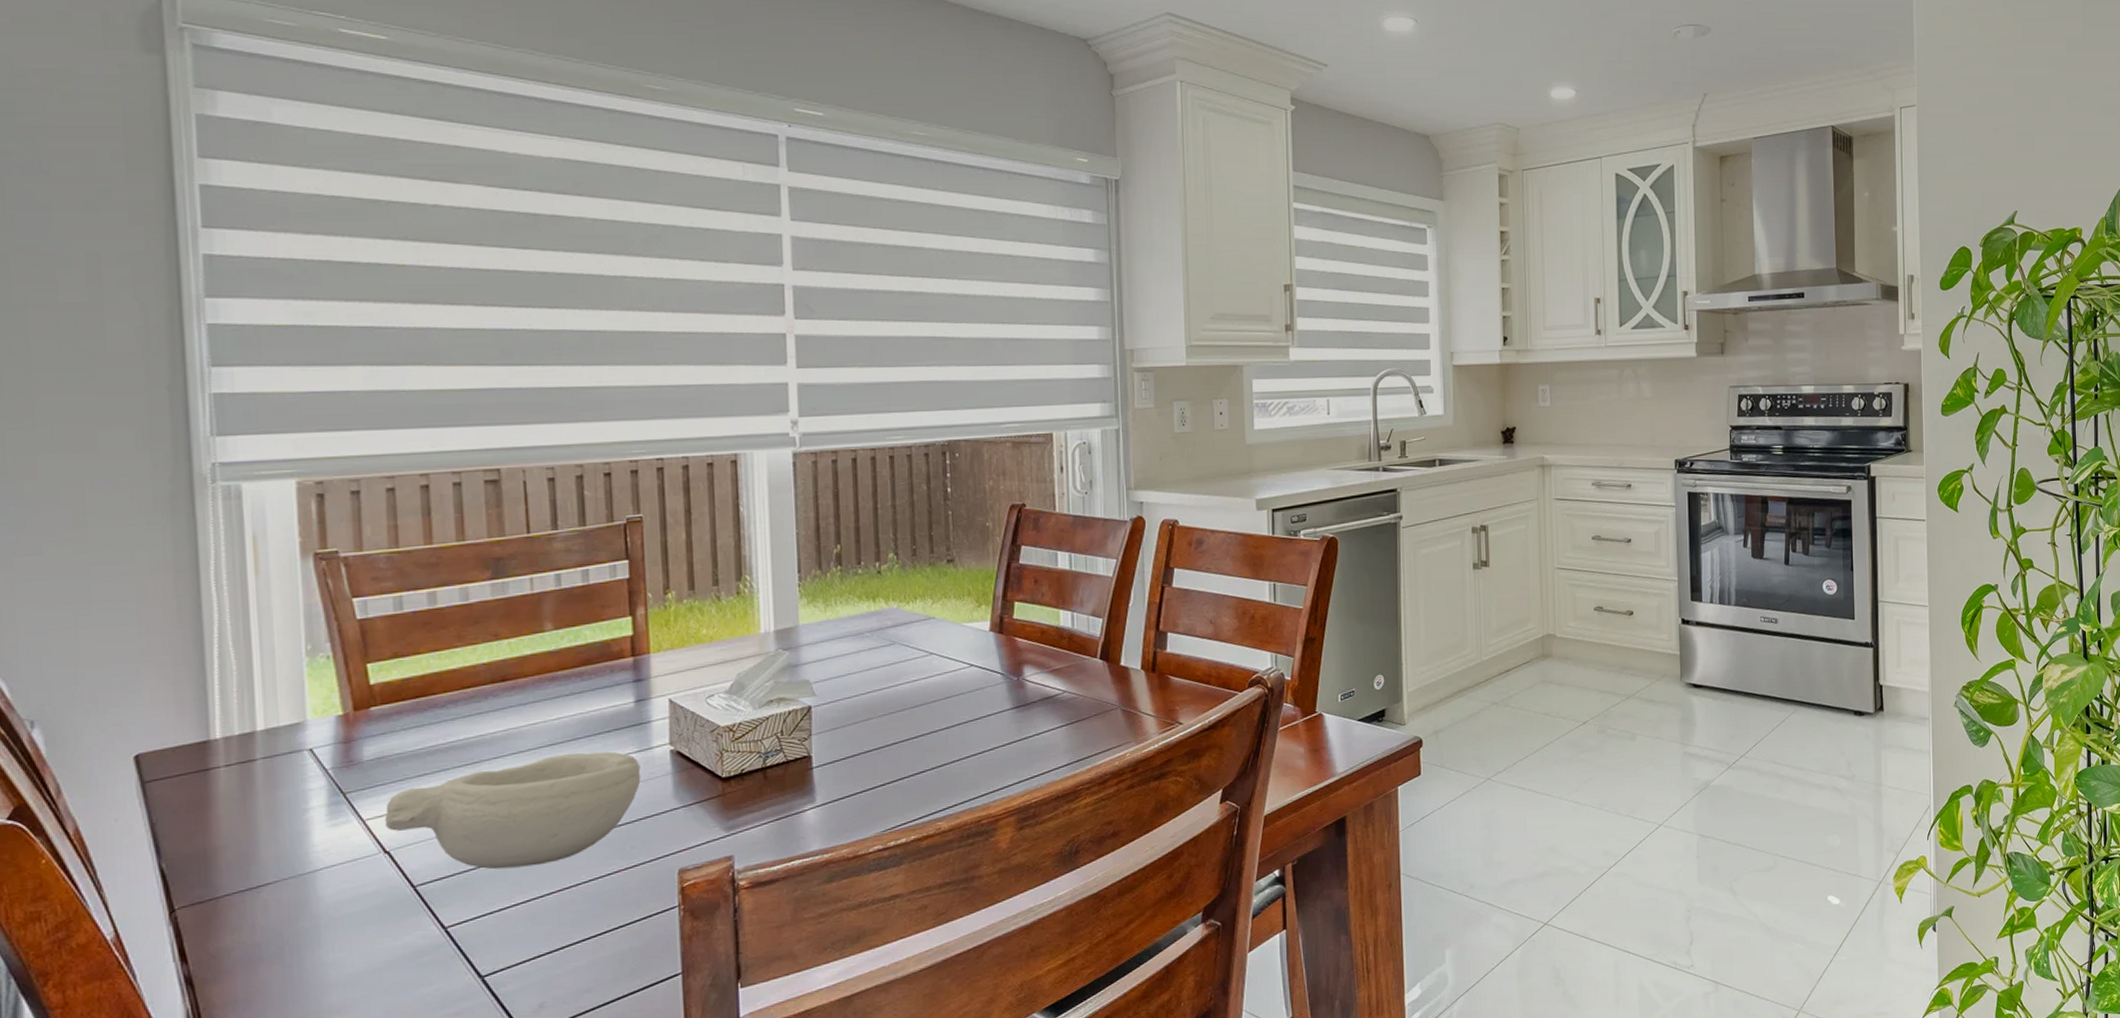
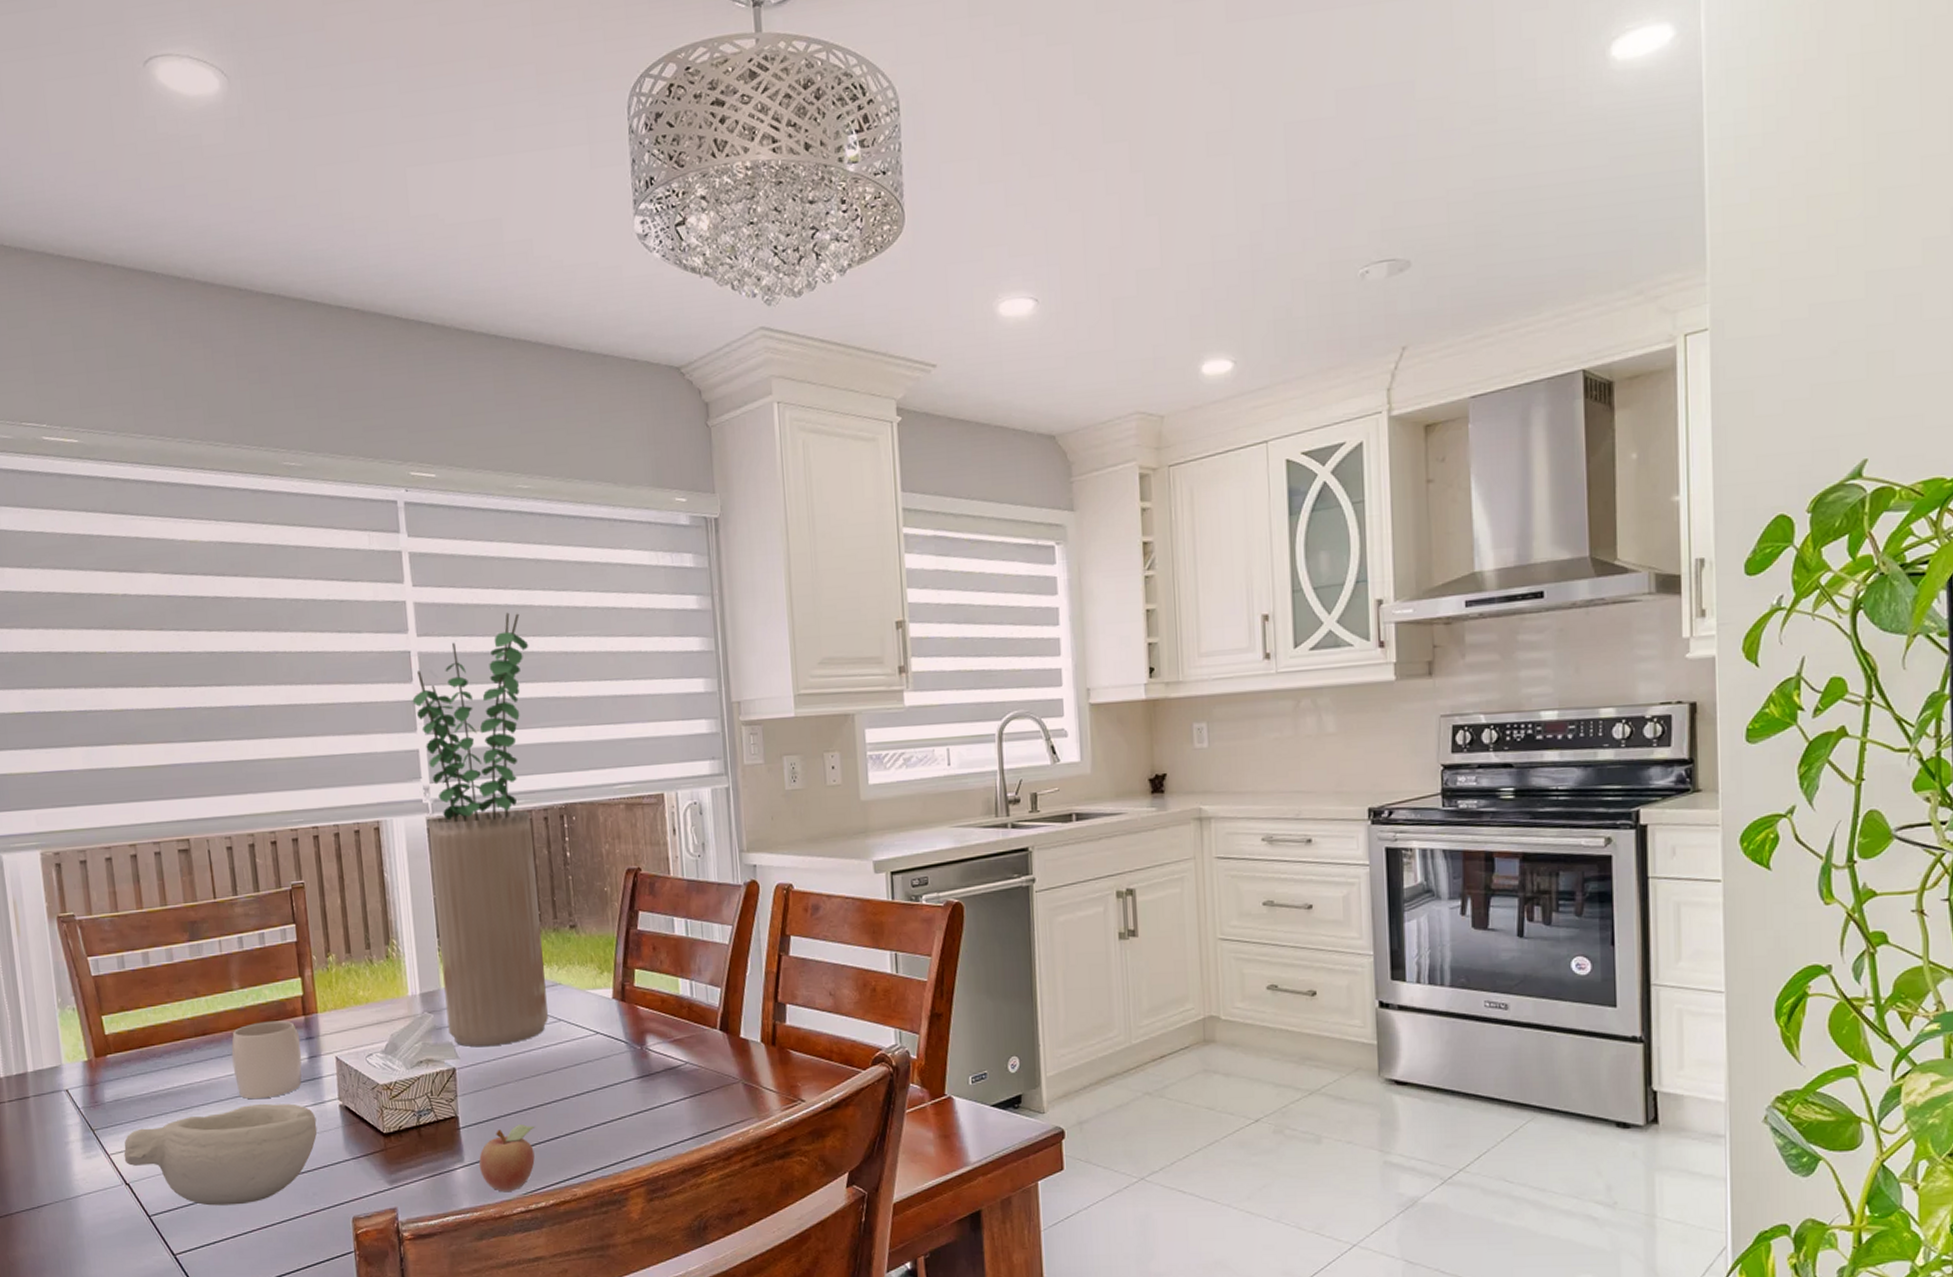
mug: none [537,662,627,750] -> present [231,1020,302,1100]
vase: none [783,252,919,684] -> present [412,612,548,1047]
fruit: none [833,760,898,831] -> present [479,1124,535,1193]

